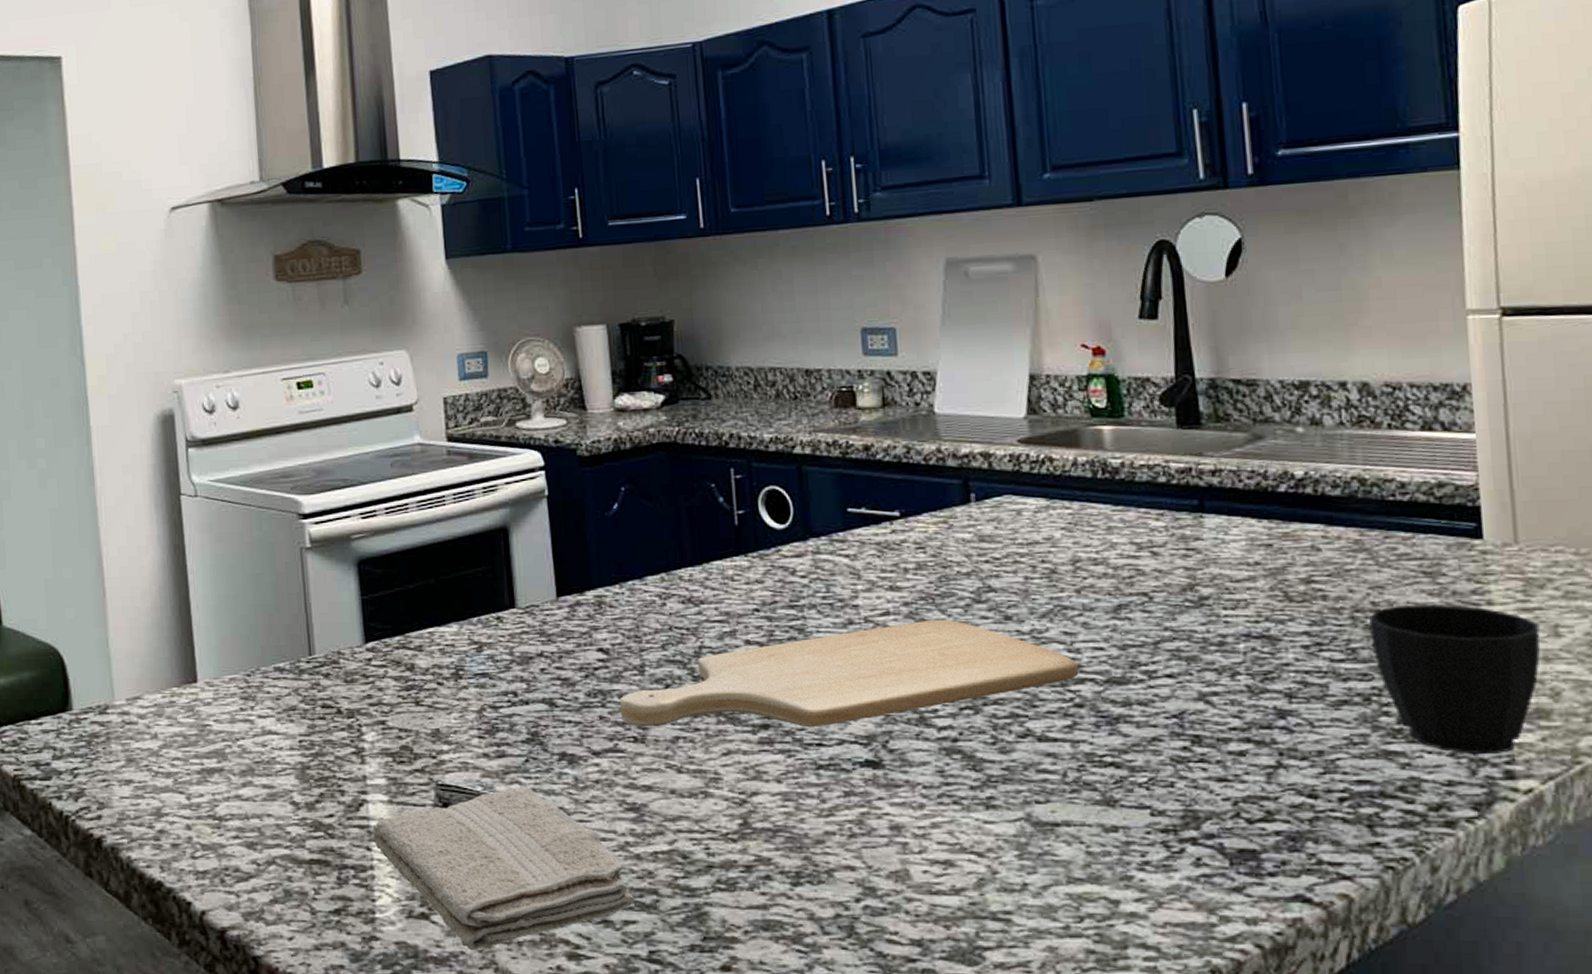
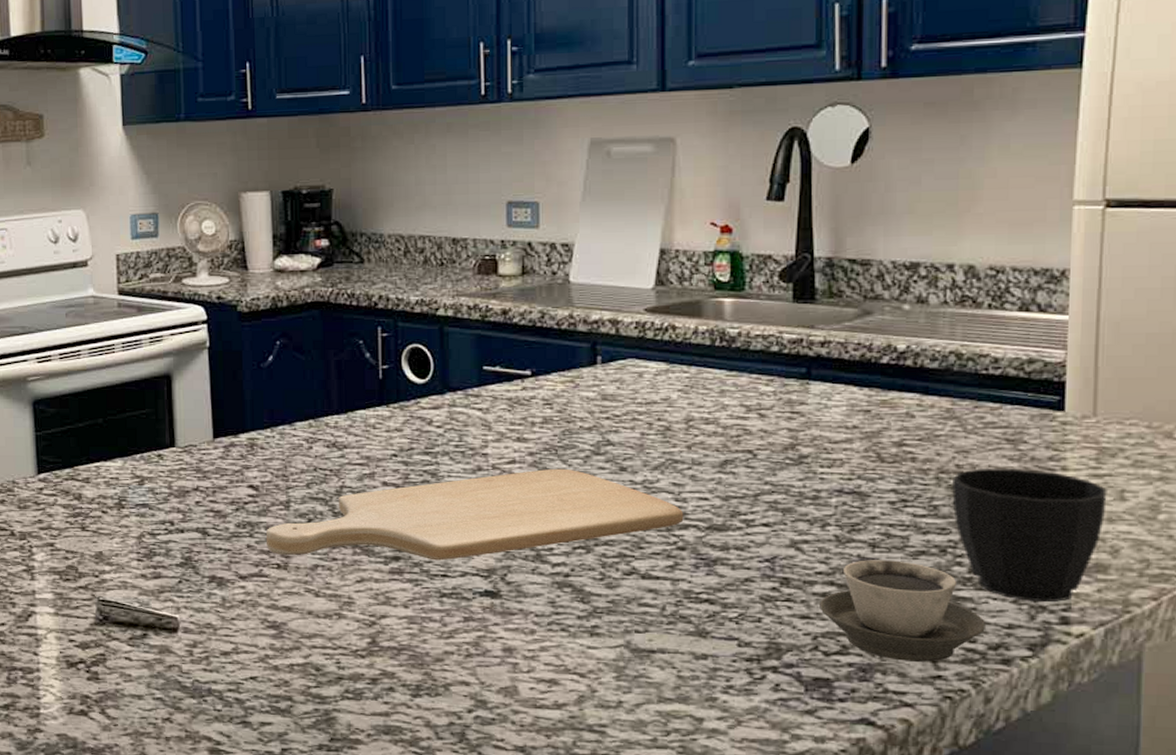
washcloth: present [371,787,634,951] -> none [38,604,271,744]
cup: none [1237,712,1423,827] -> present [820,560,985,662]

